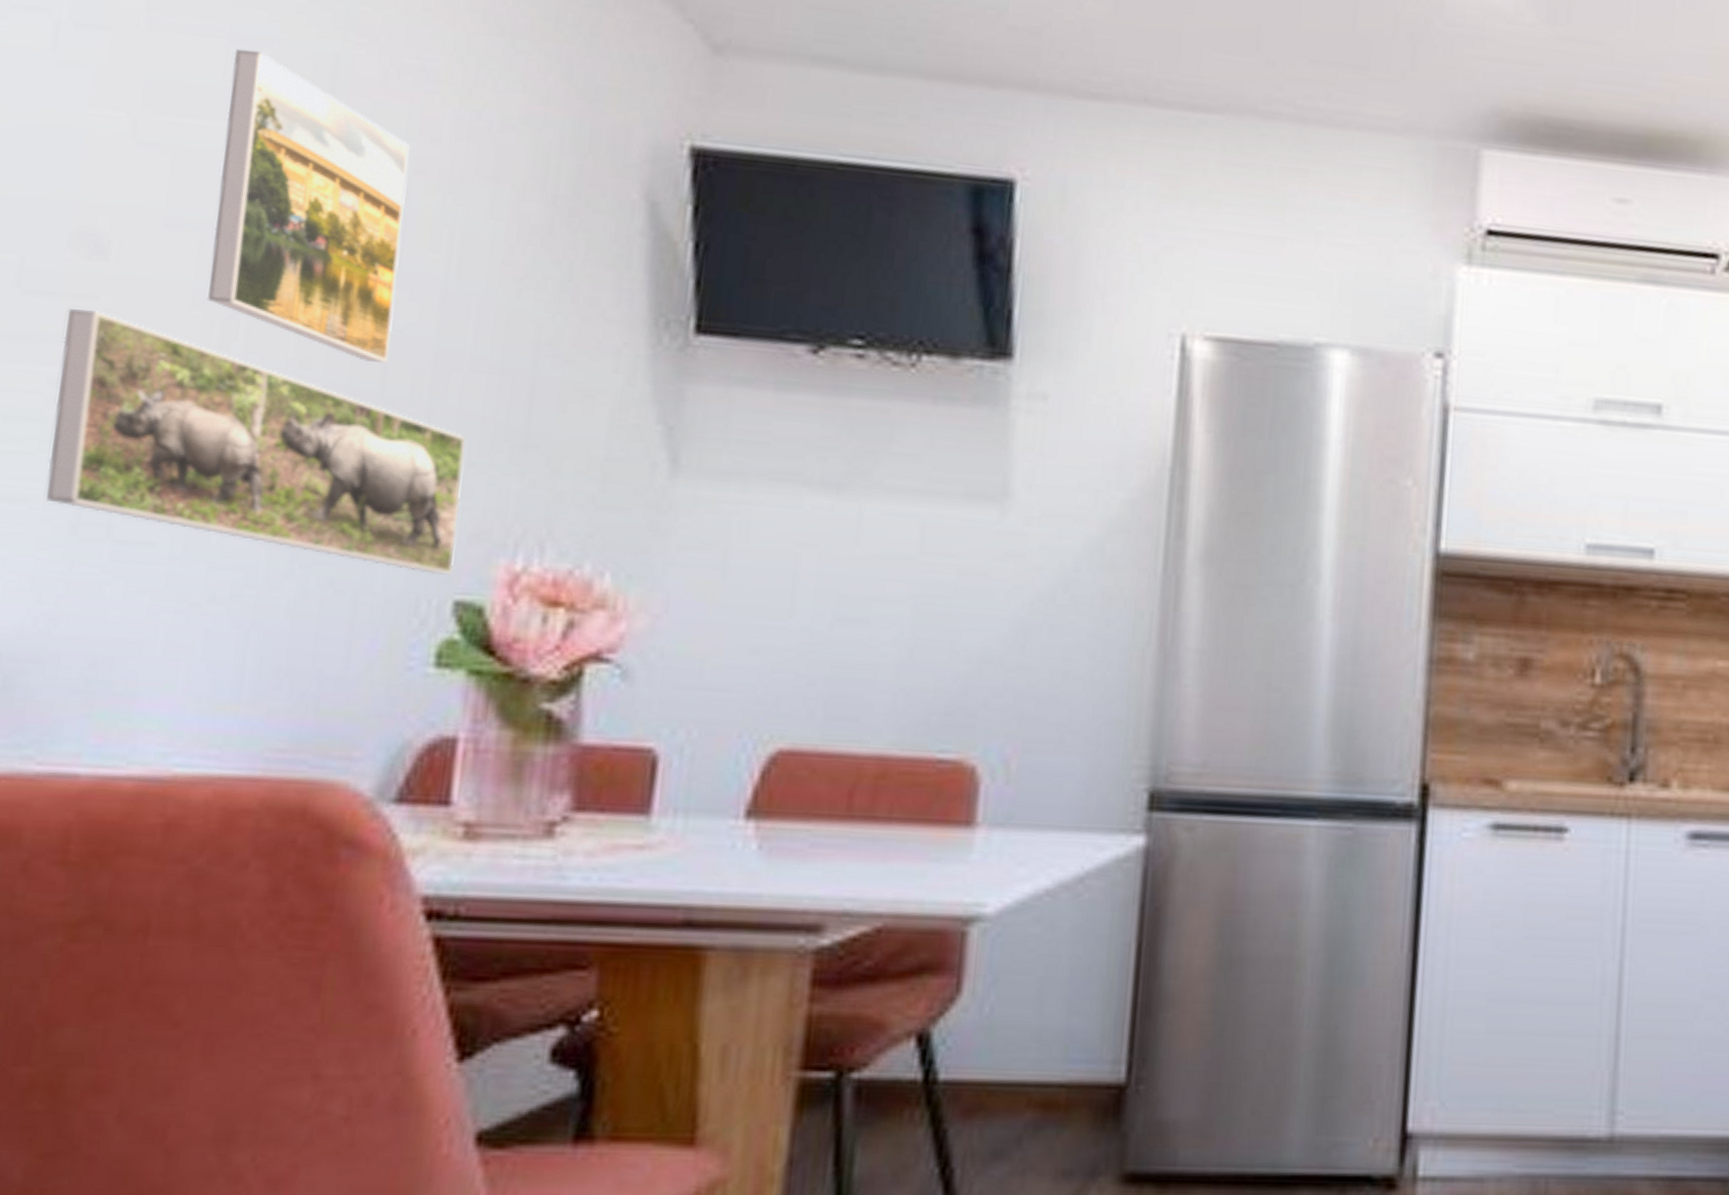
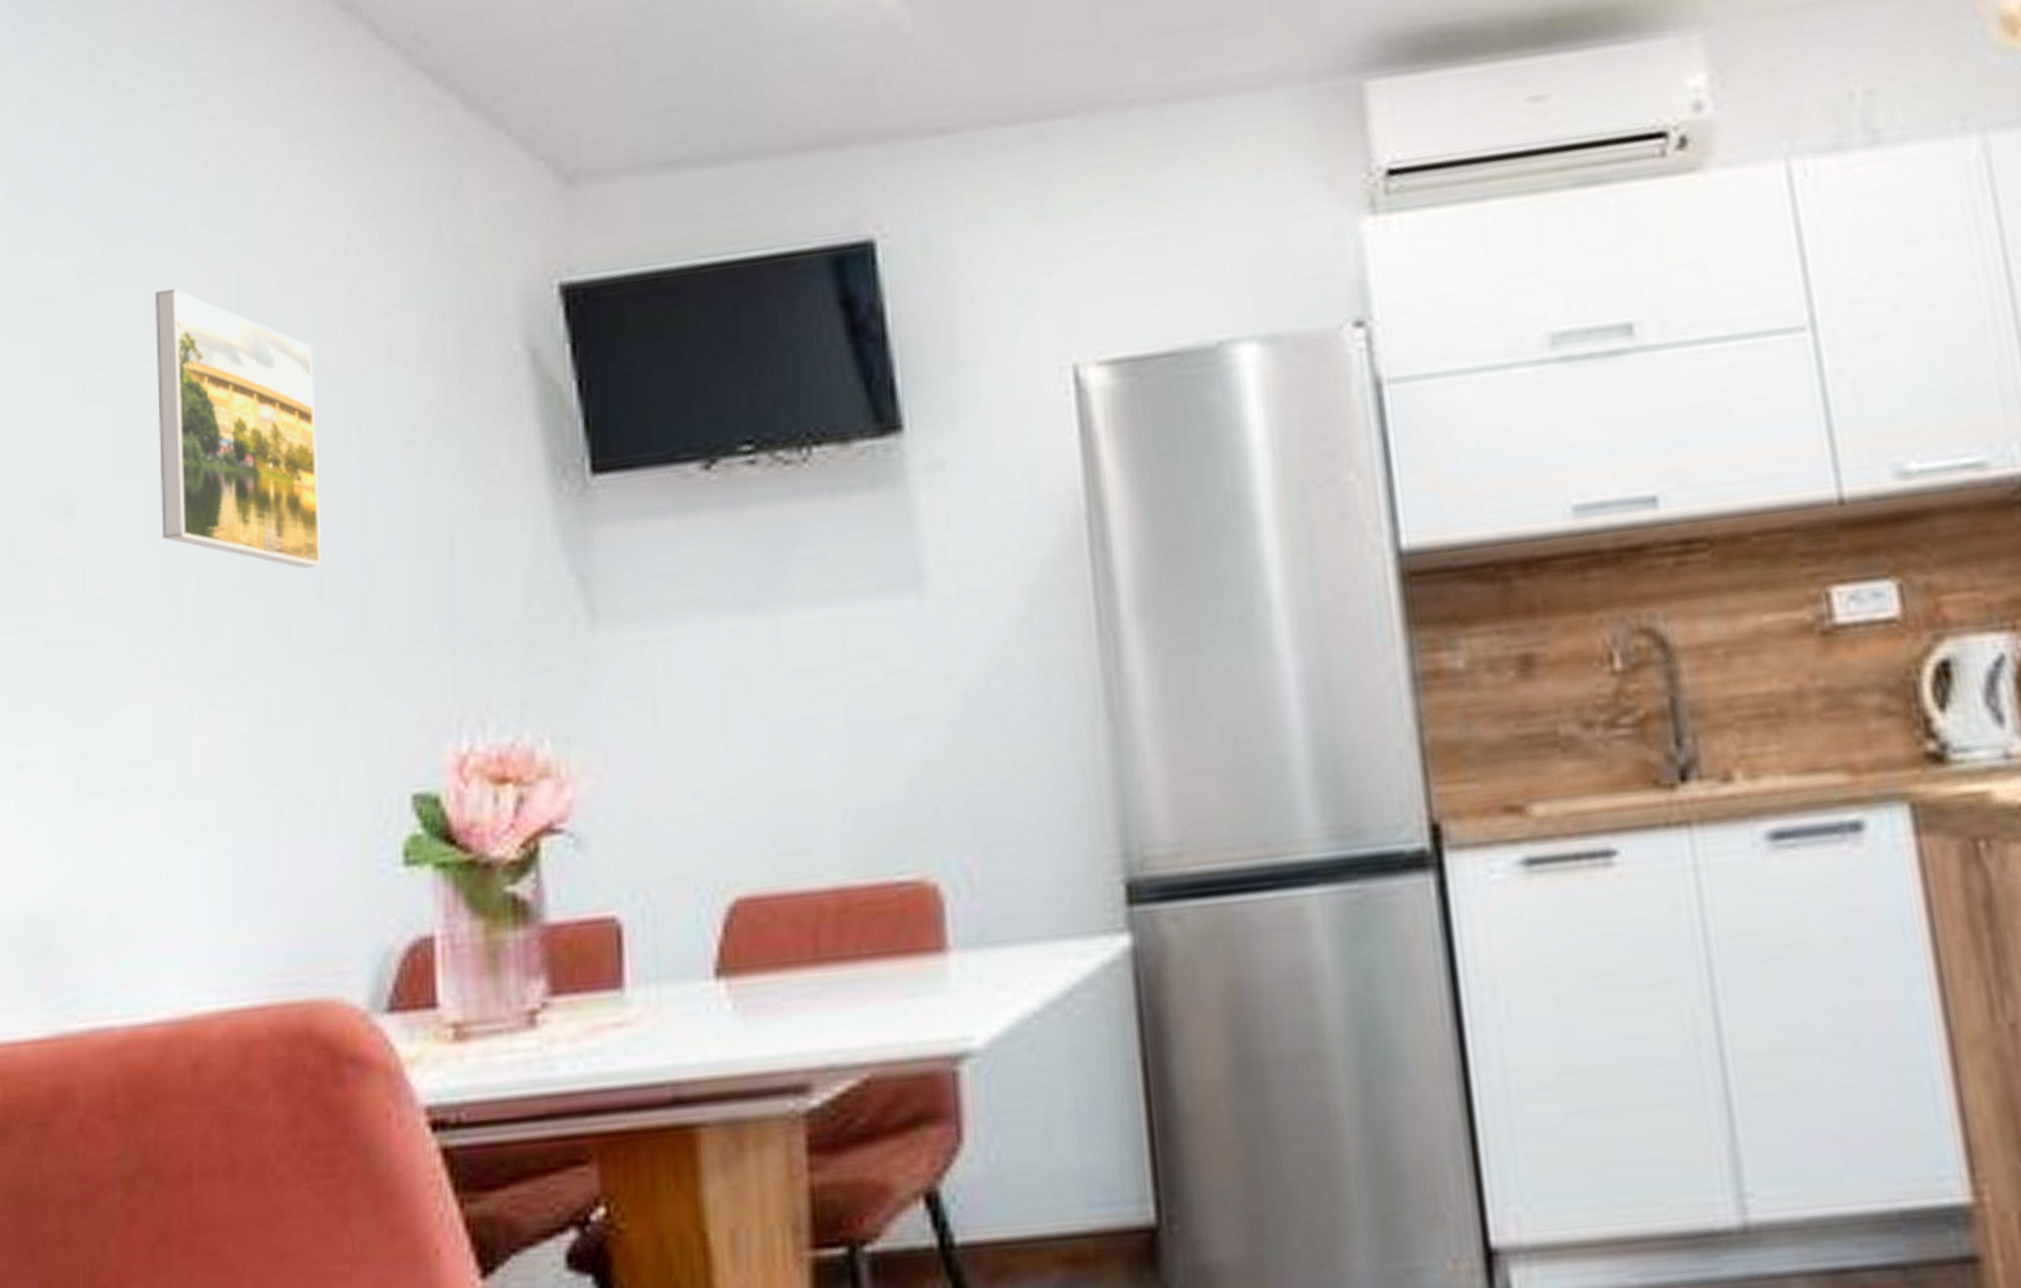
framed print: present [46,309,466,575] -> none [51,569,408,771]

